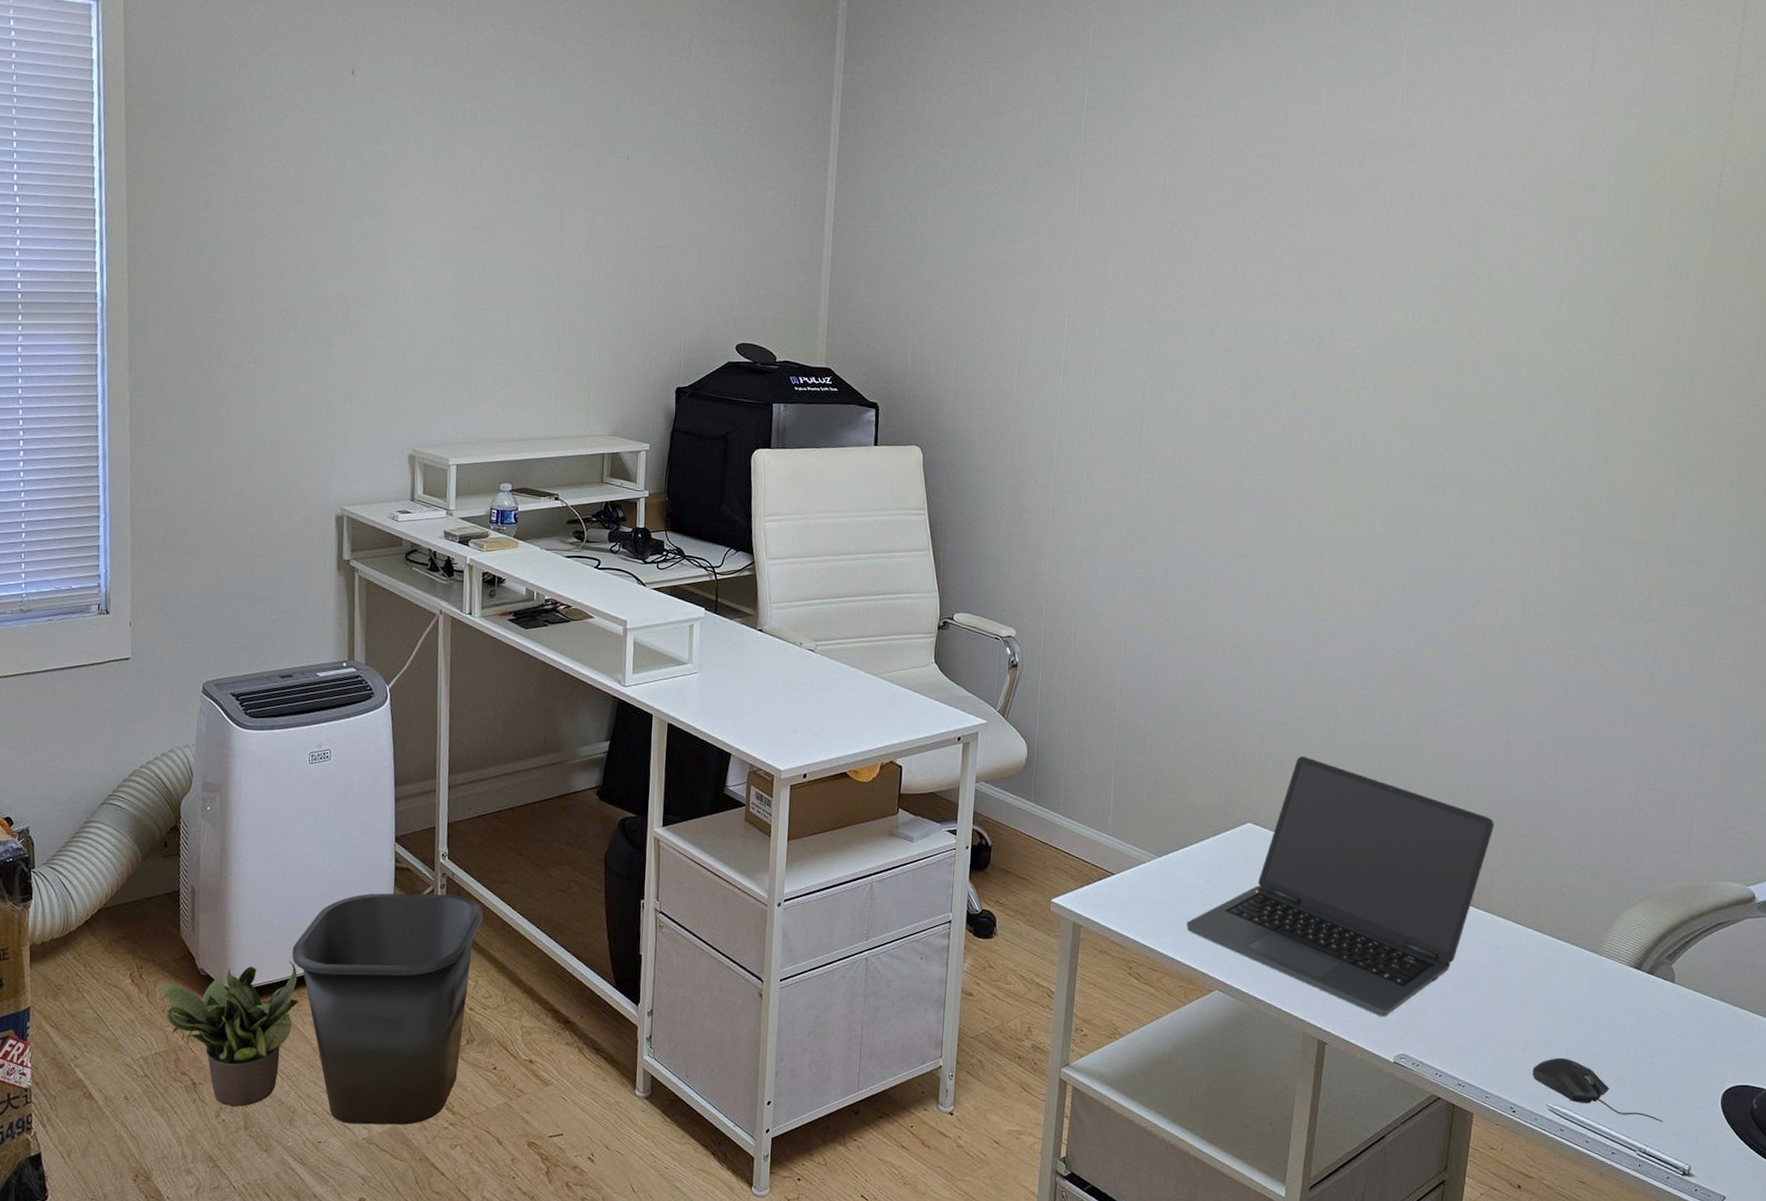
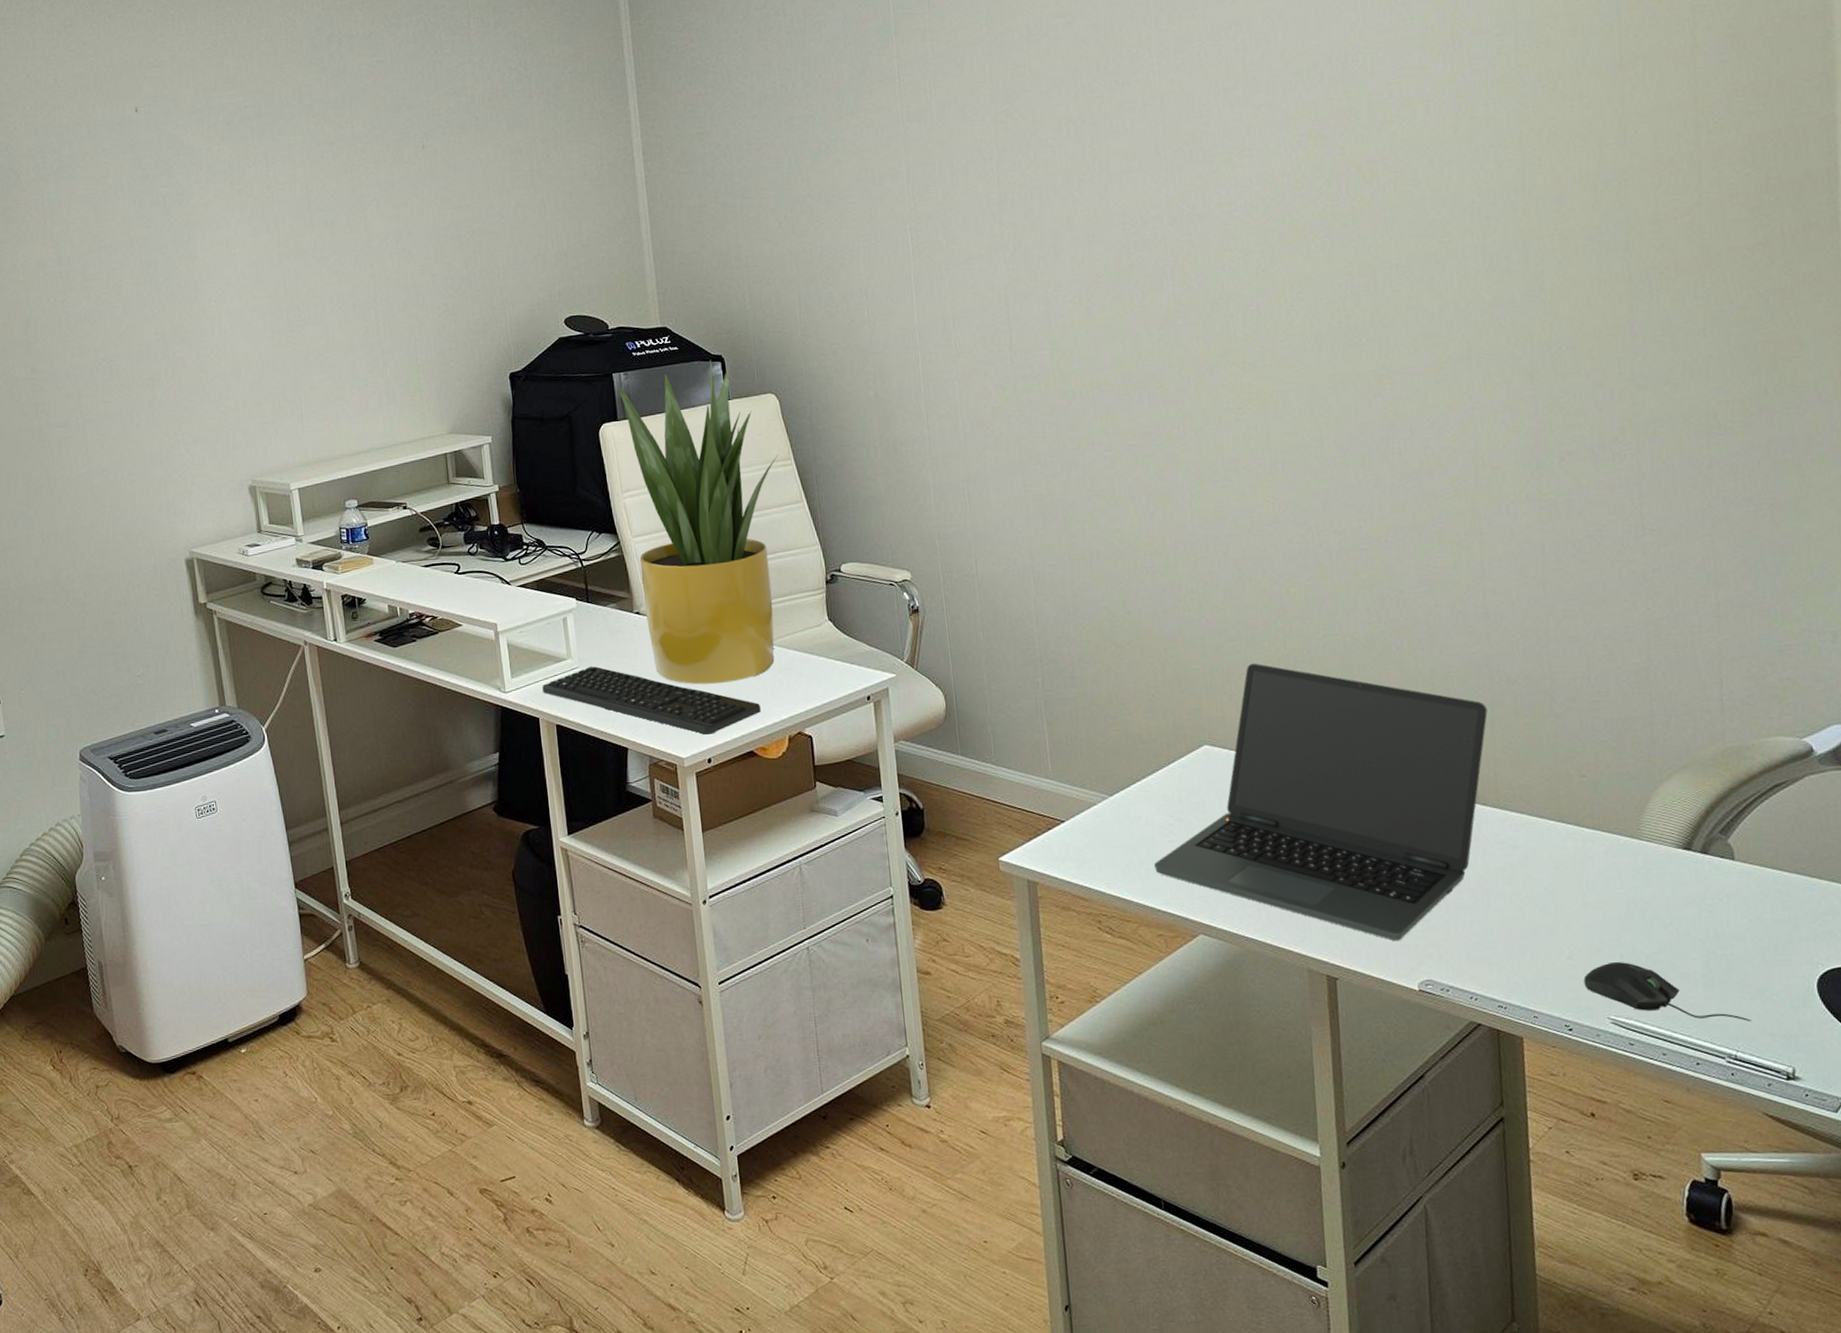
potted plant: present [159,961,300,1107] -> none [81,1026,223,1186]
waste bin: present [292,893,483,1125] -> none [208,935,397,1191]
computer keyboard: none [660,673,860,752] -> present [542,666,761,735]
planter: none [767,406,915,707] -> present [619,360,779,685]

